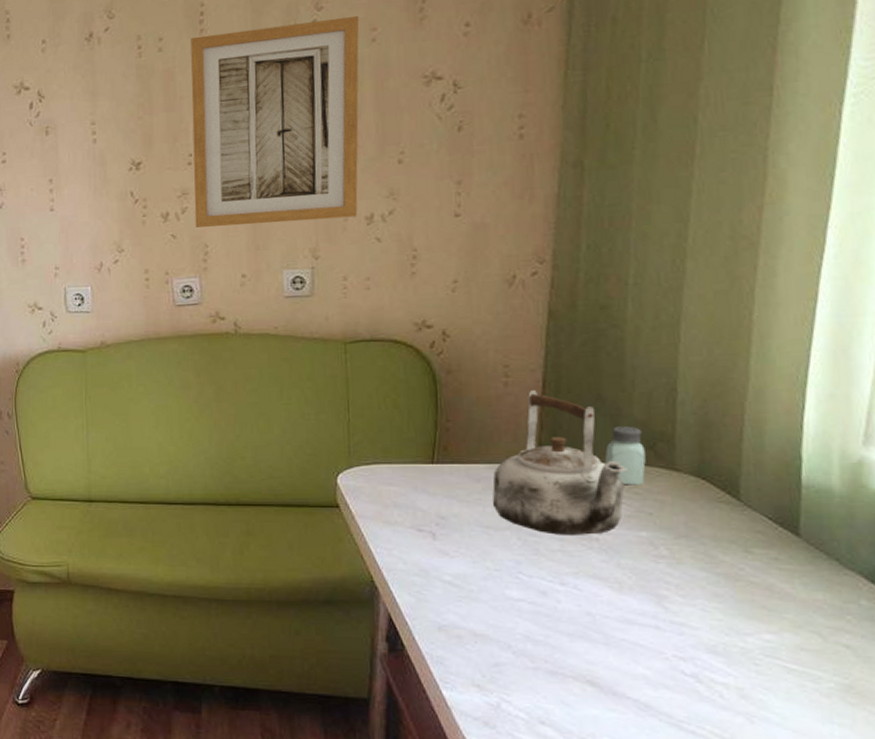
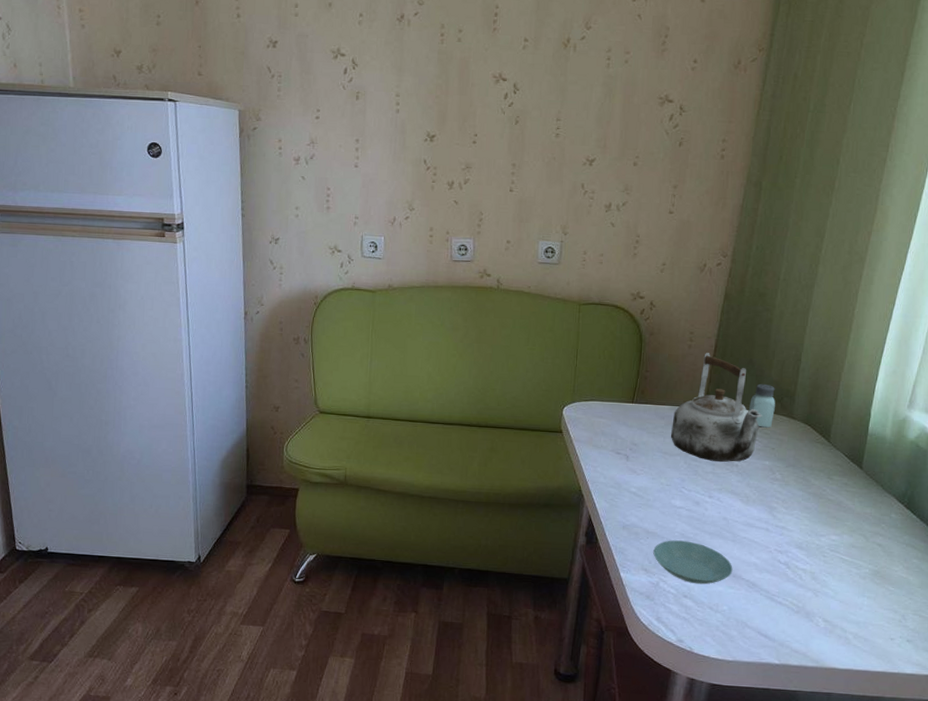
wall art: present [191,15,359,227] -> none [474,34,618,204]
saucer: none [486,645,611,706] -> present [653,540,733,585]

